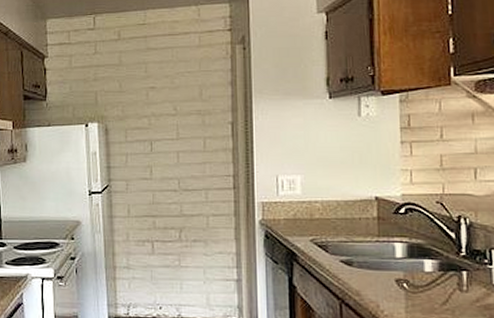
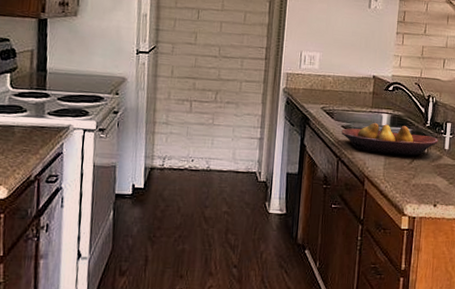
fruit bowl: none [340,255,482,294] -> present [341,123,439,156]

